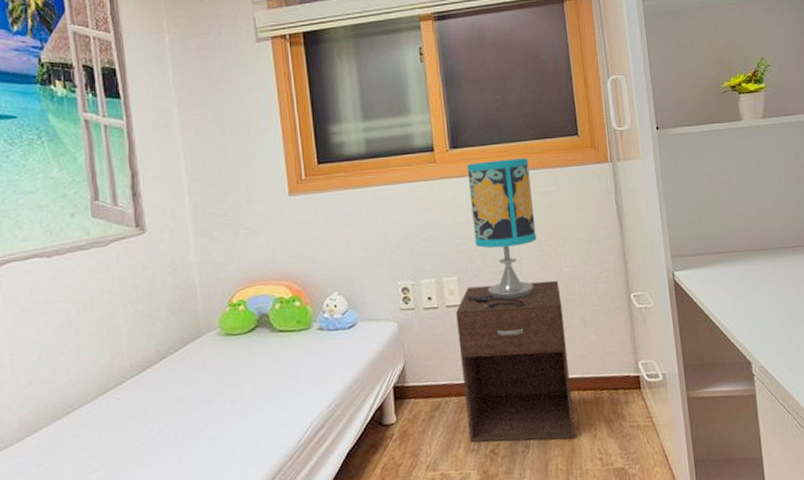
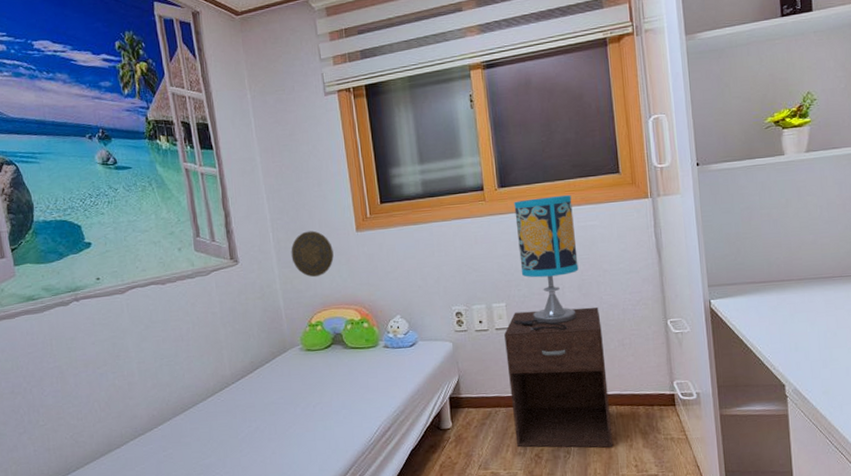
decorative plate: none [210,194,262,249] -> present [291,230,334,278]

